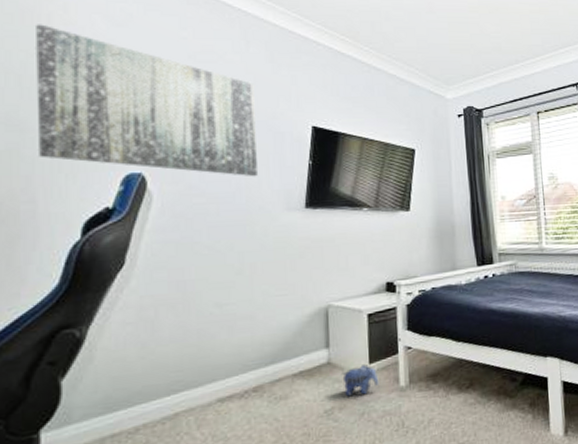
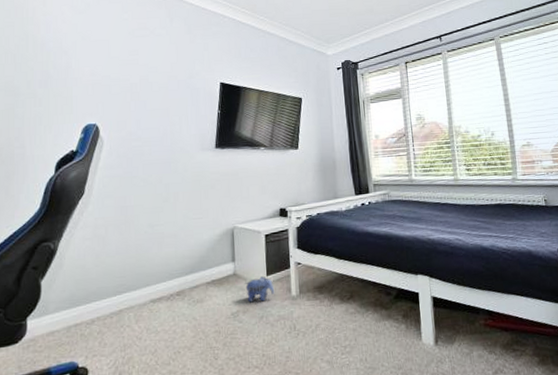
wall art: present [36,24,257,177] -> none [25,16,179,125]

